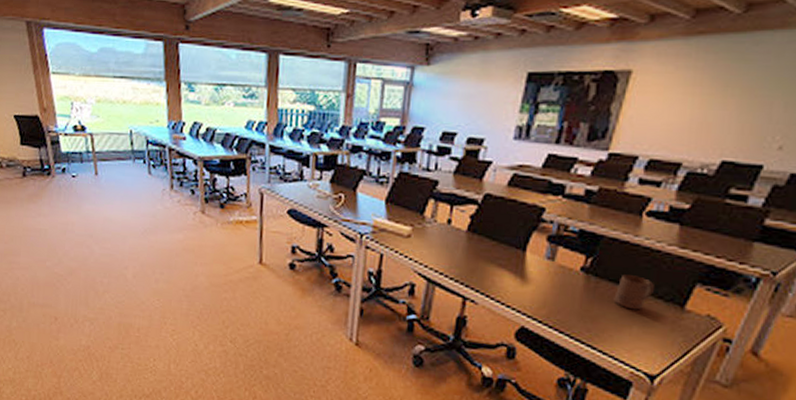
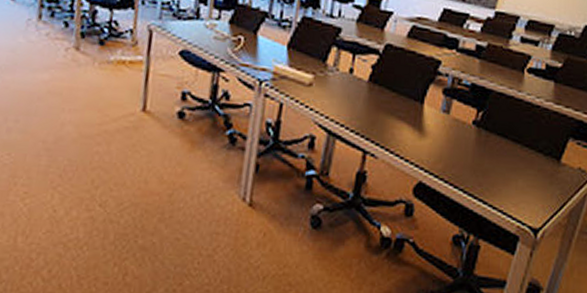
cup: present [613,274,654,310] -> none [501,128,535,164]

